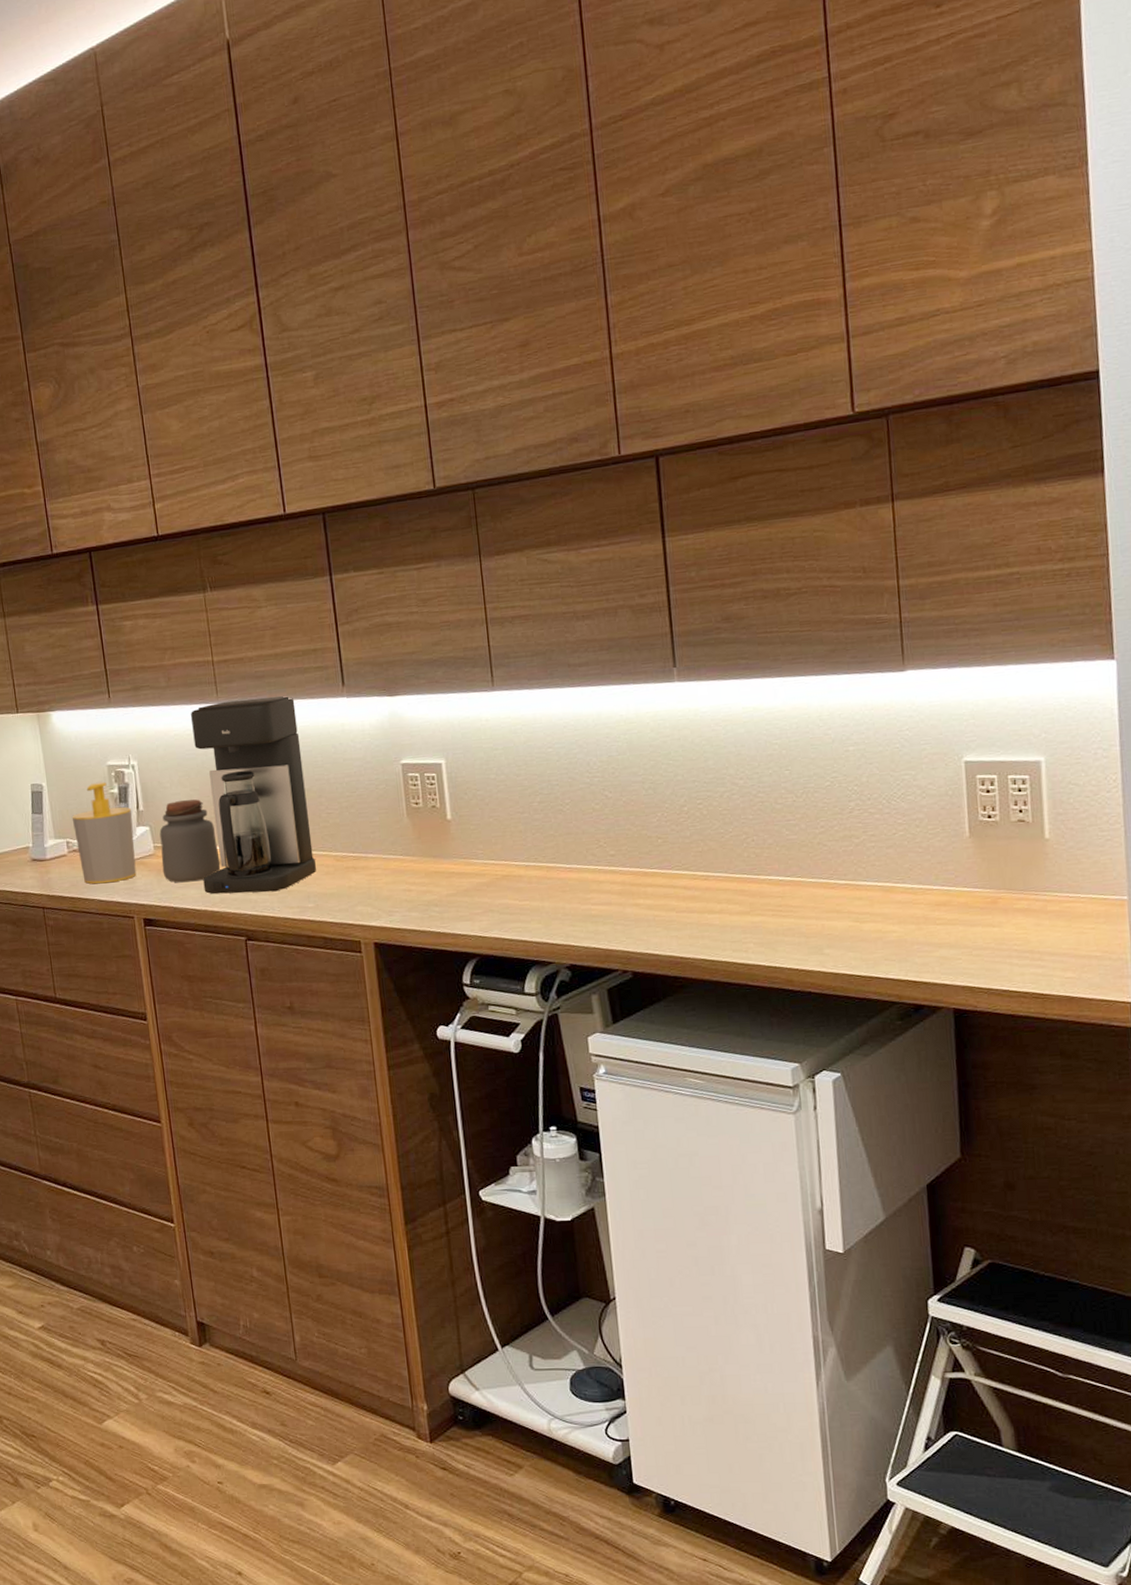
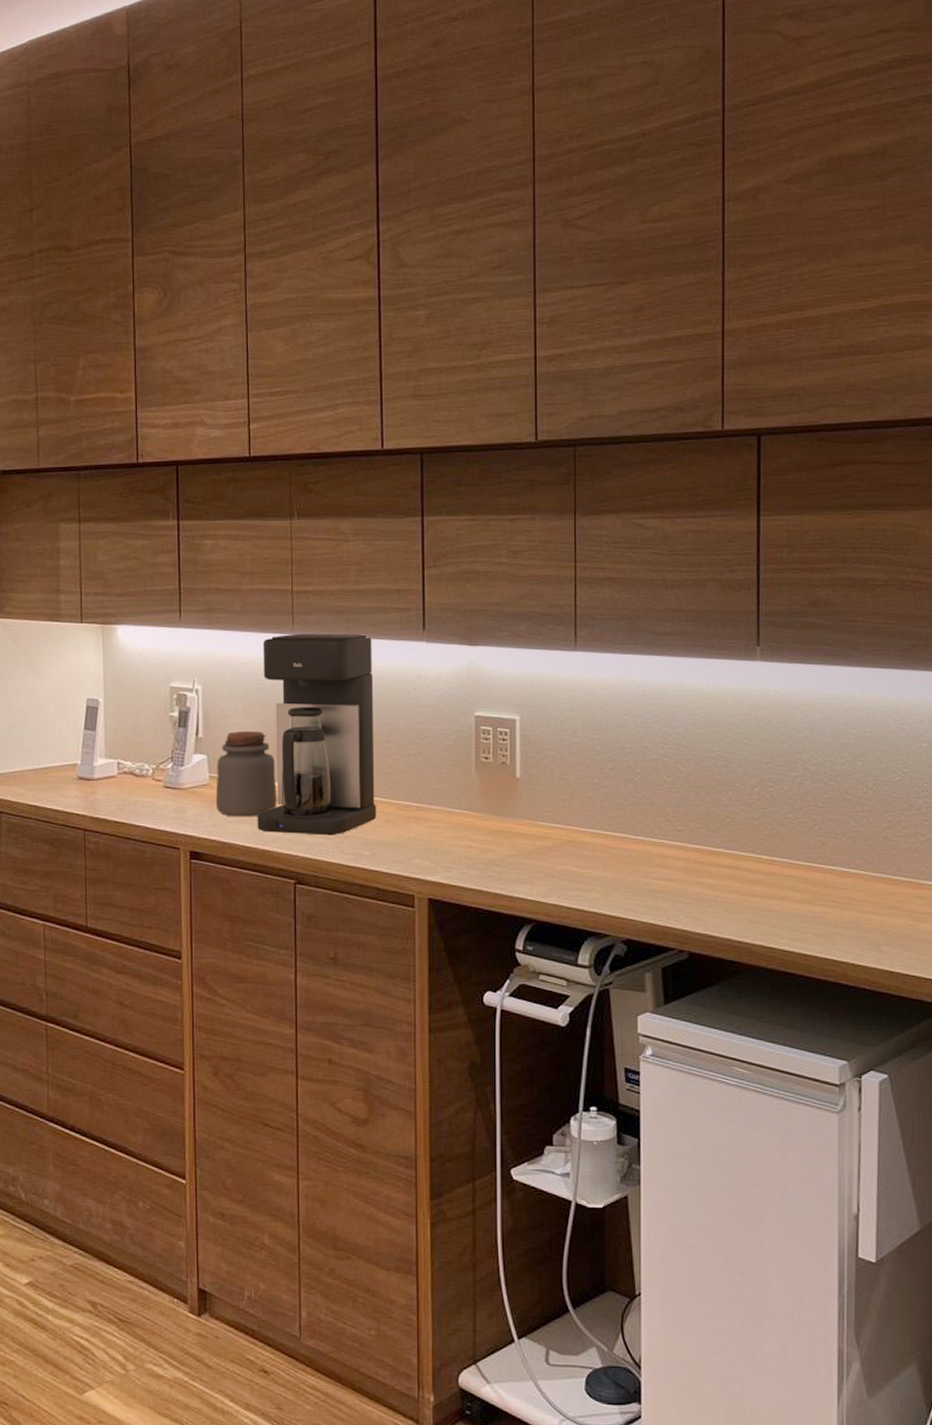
soap bottle: present [71,781,137,884] -> none [126,703,191,810]

